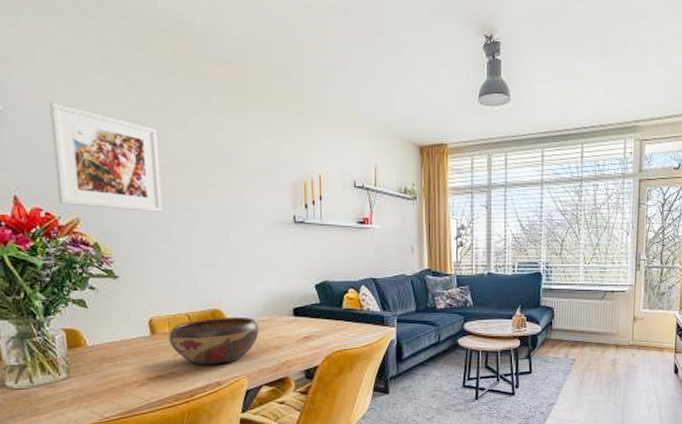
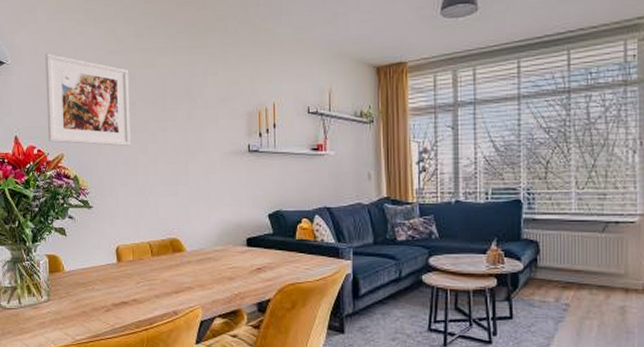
decorative bowl: present [169,316,259,365] -> none [132,246,214,294]

